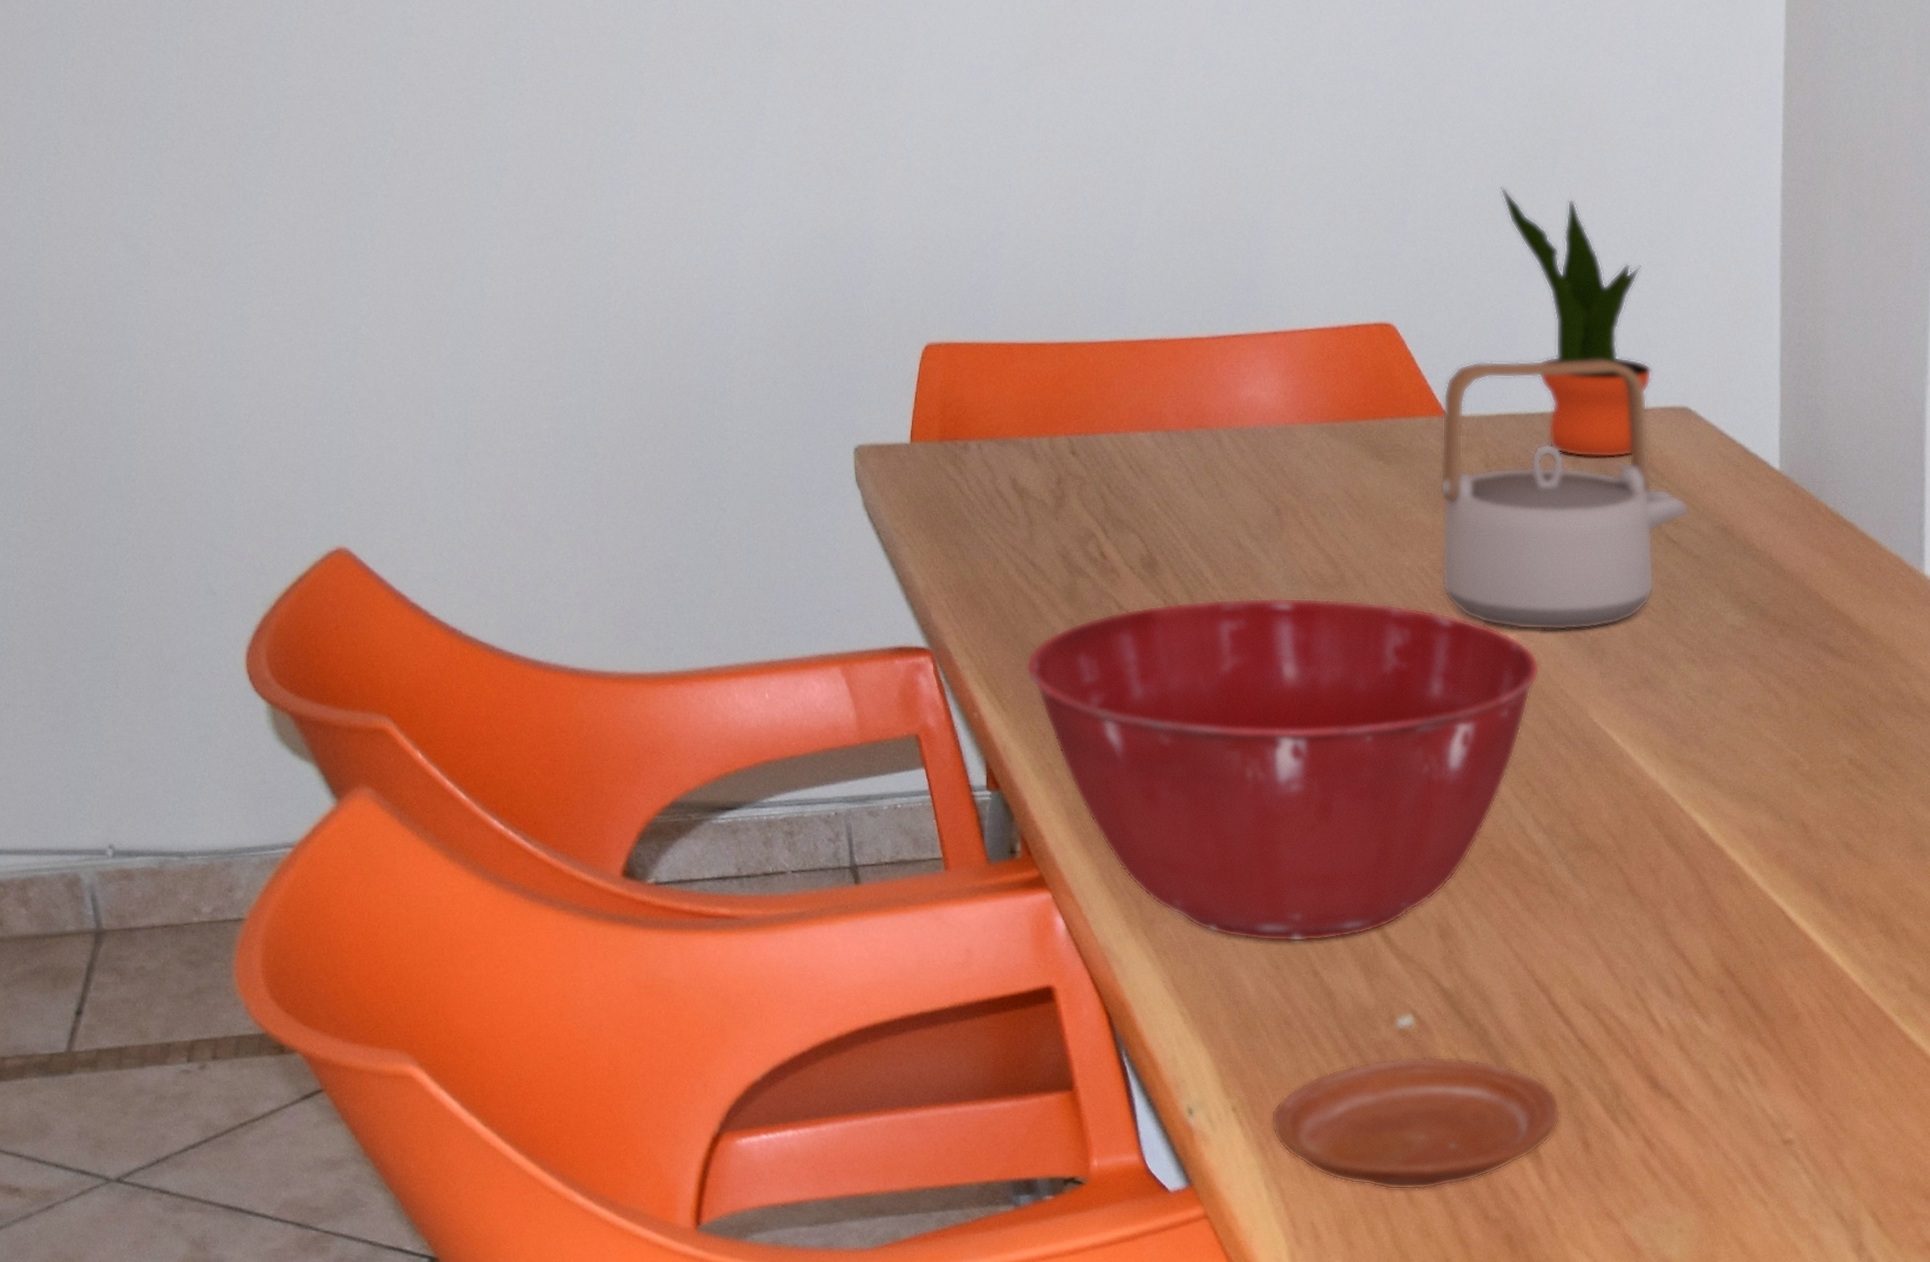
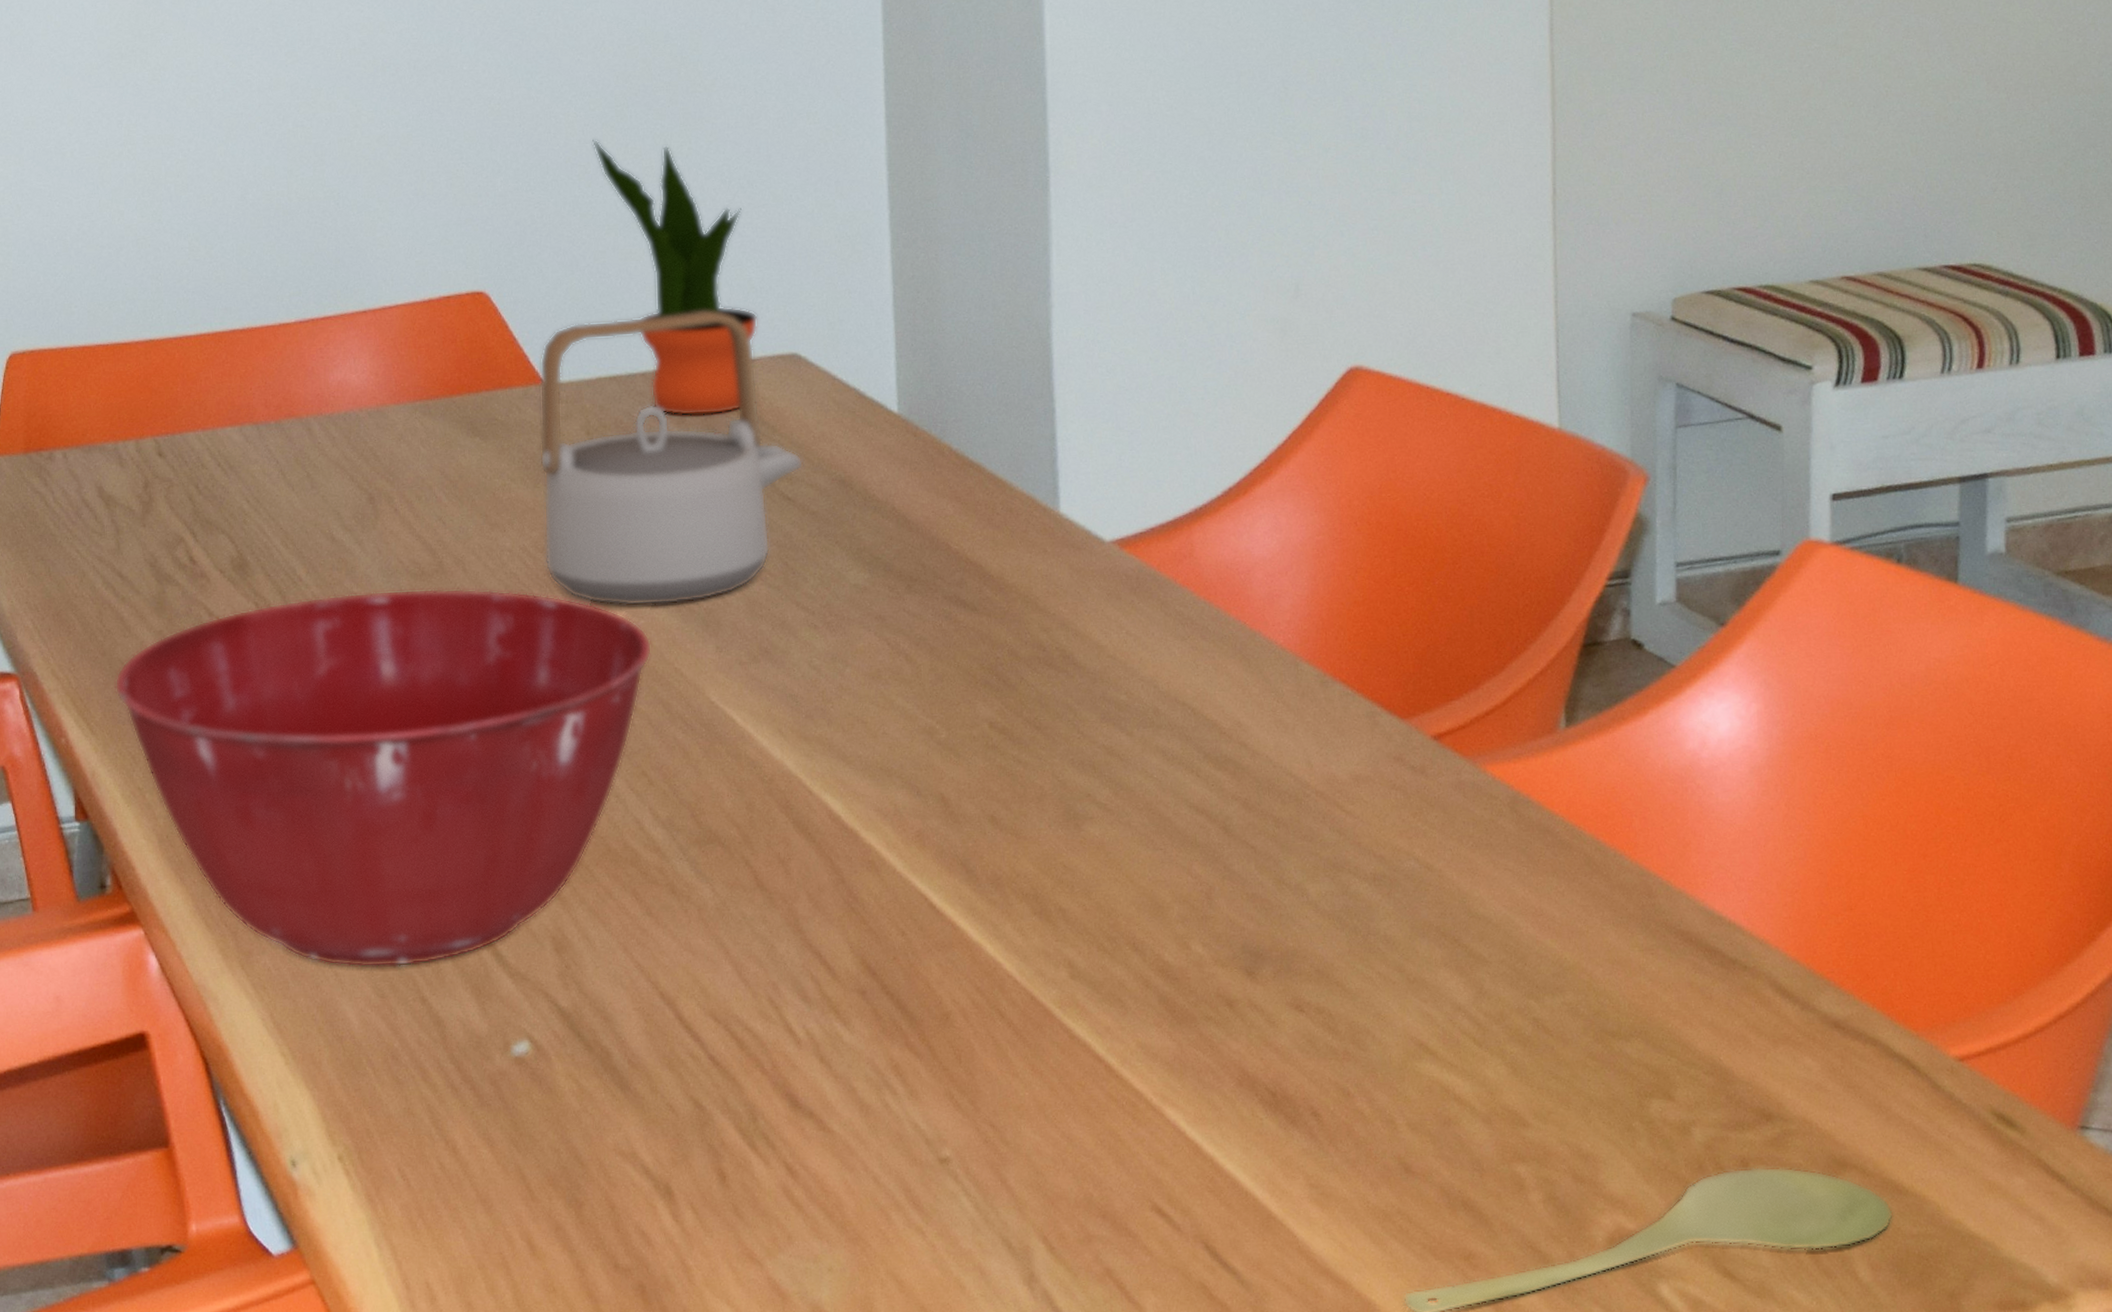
plate: present [1270,1056,1561,1190] -> none [379,1085,693,1241]

